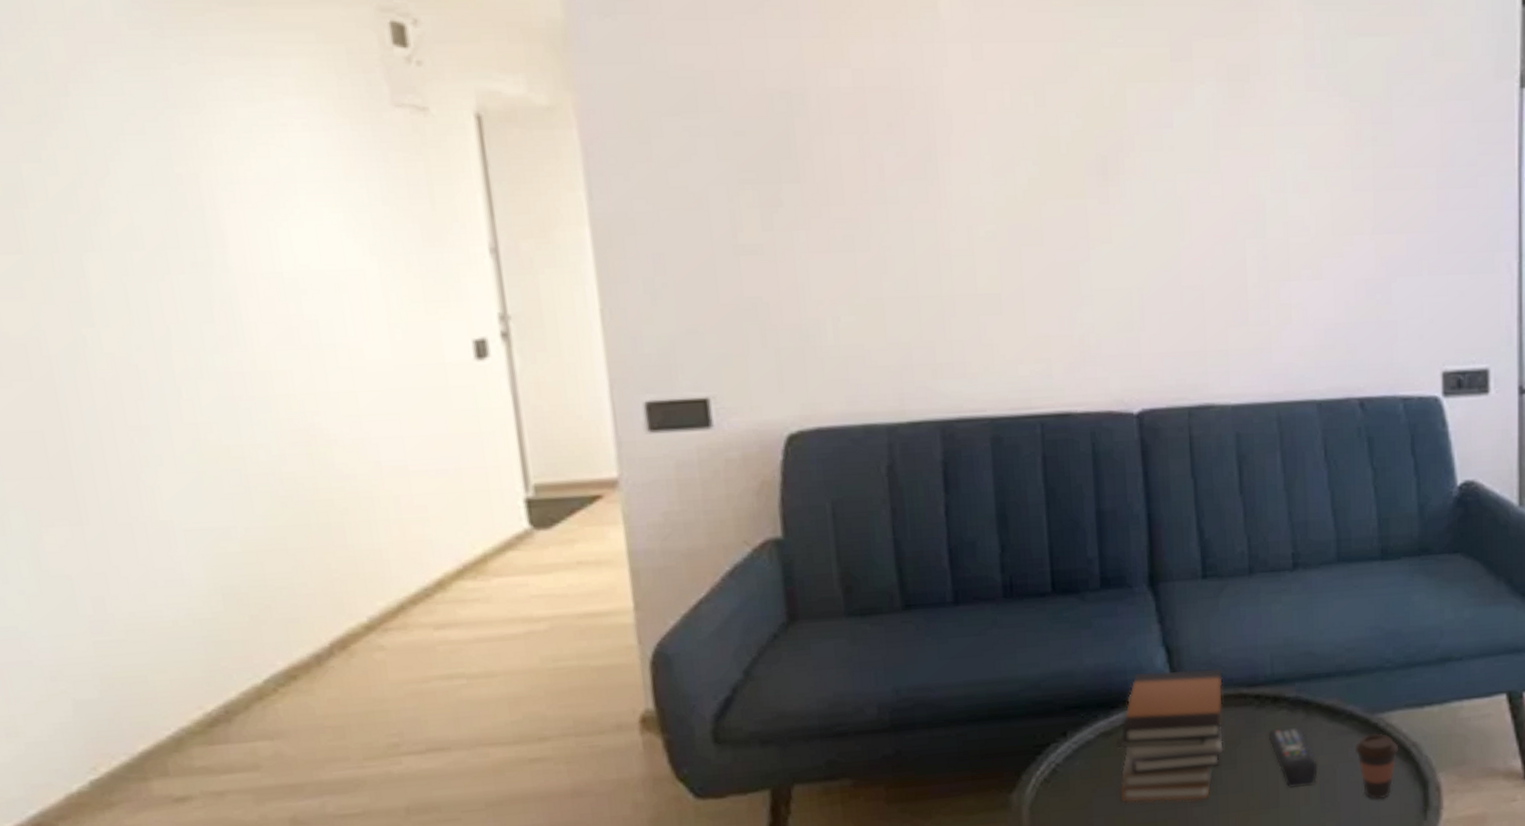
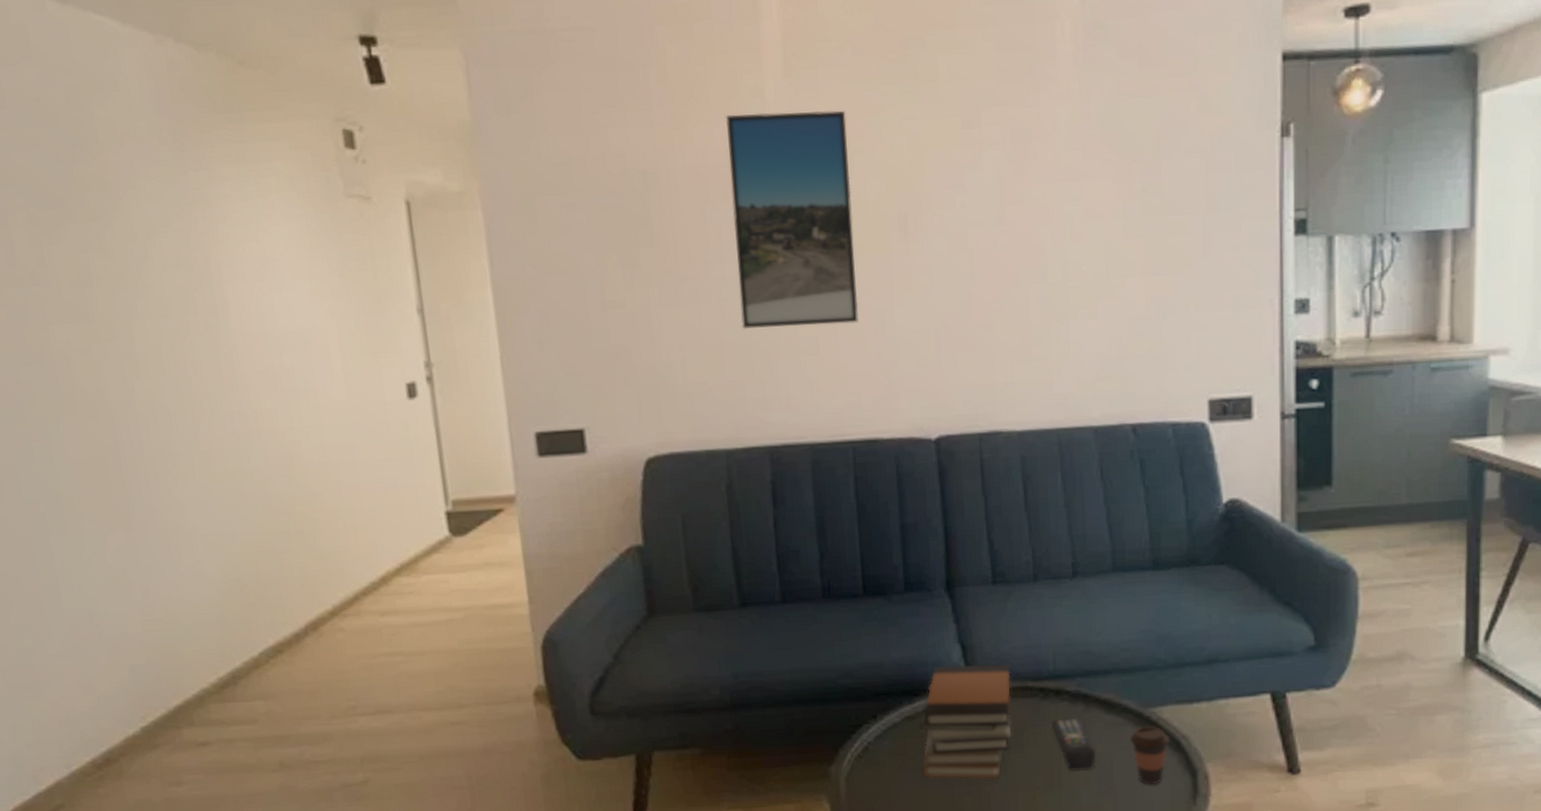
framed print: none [889,30,1049,283] -> present [725,110,859,330]

